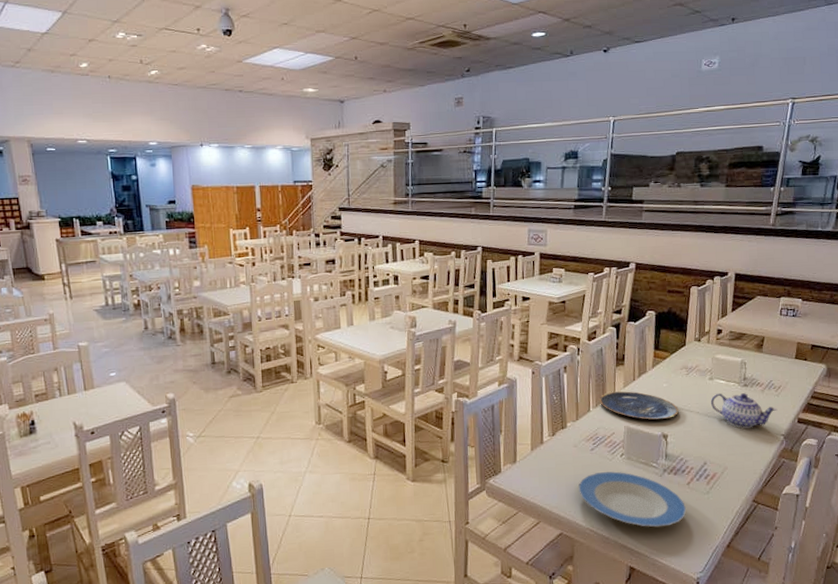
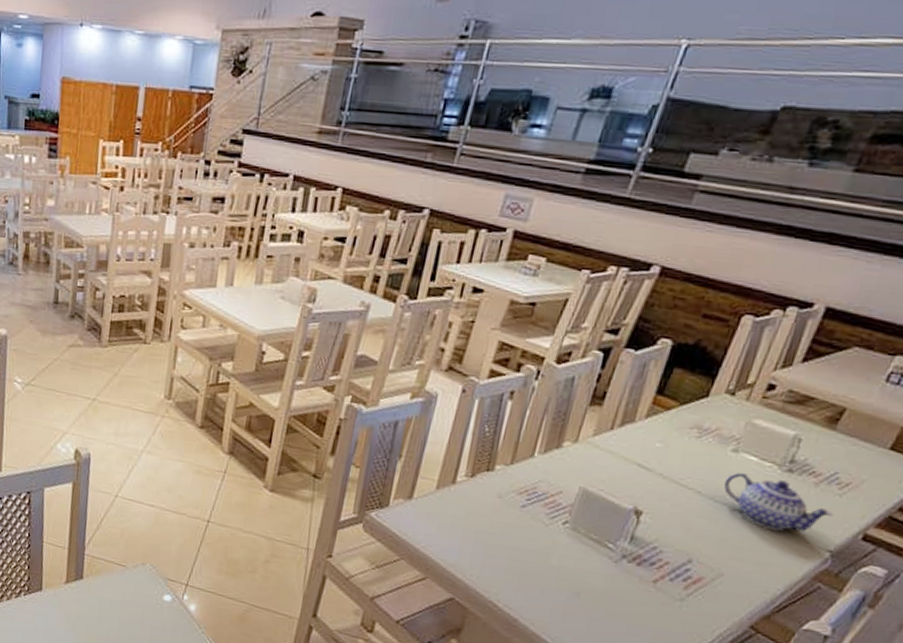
plate: present [578,471,687,528] -> none [490,536,643,628]
plate: present [599,391,679,420] -> none [550,438,671,492]

